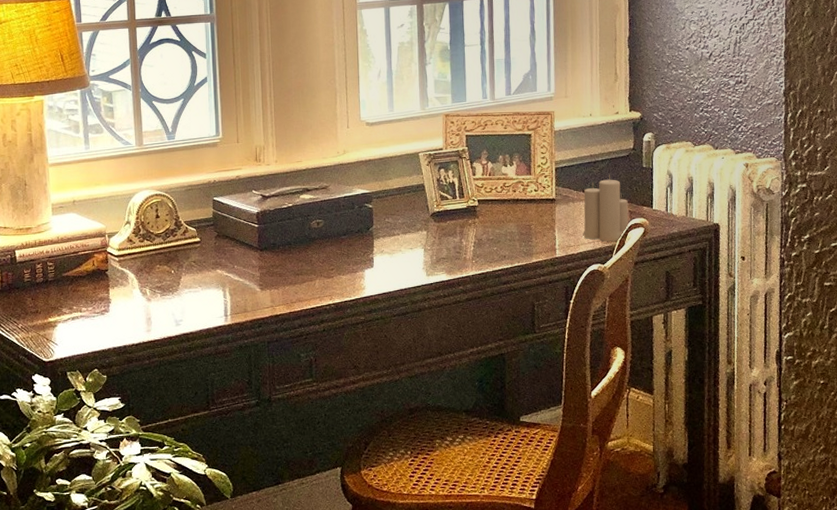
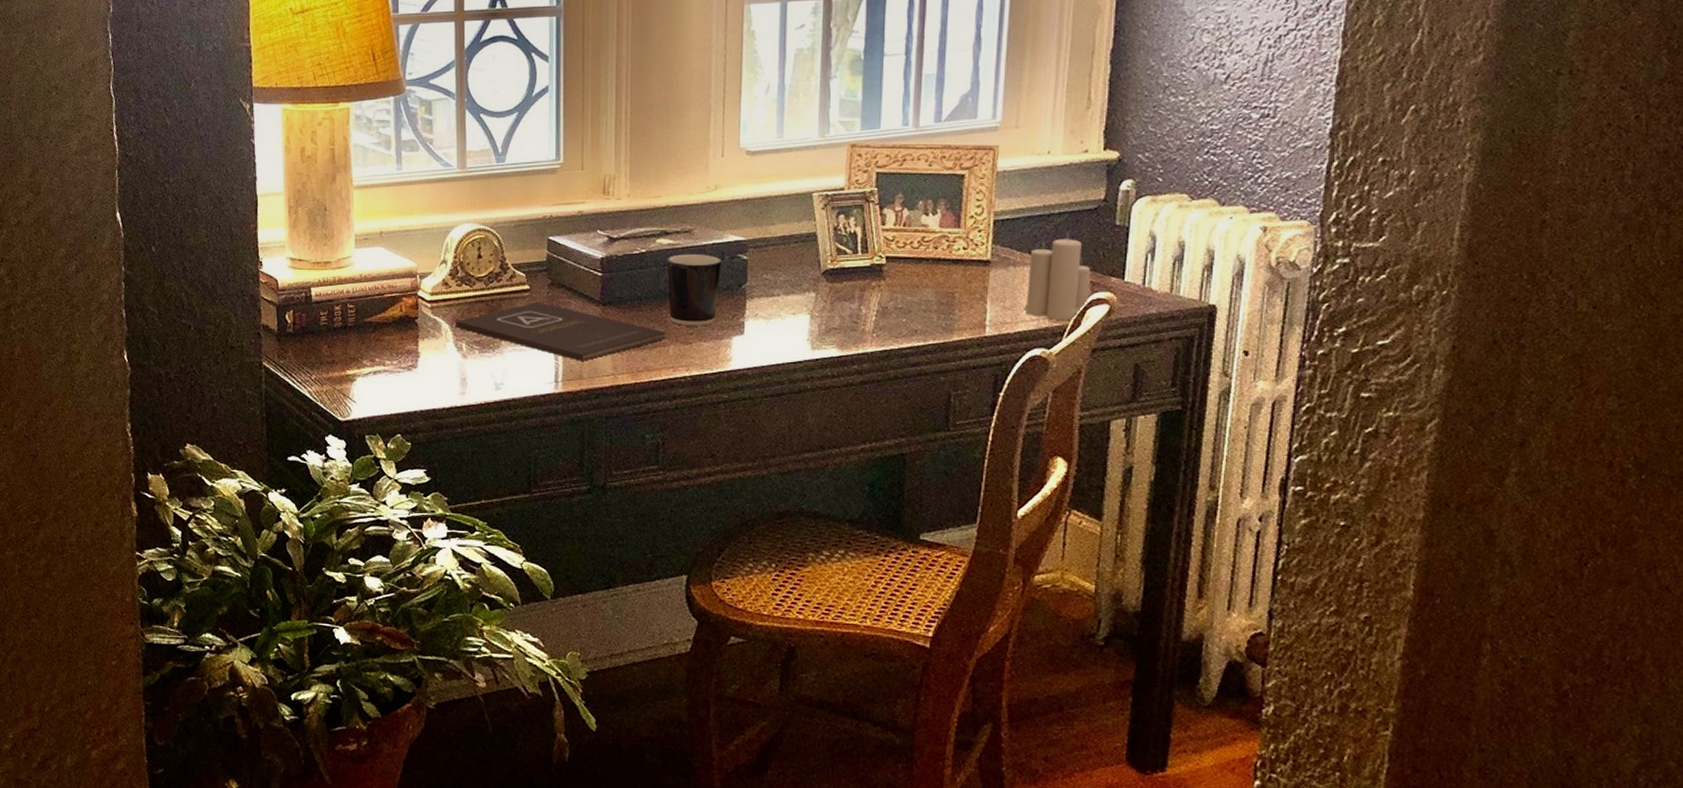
book: none [139,251,312,297] -> present [455,301,666,361]
mug: none [309,205,353,263] -> present [666,253,721,326]

